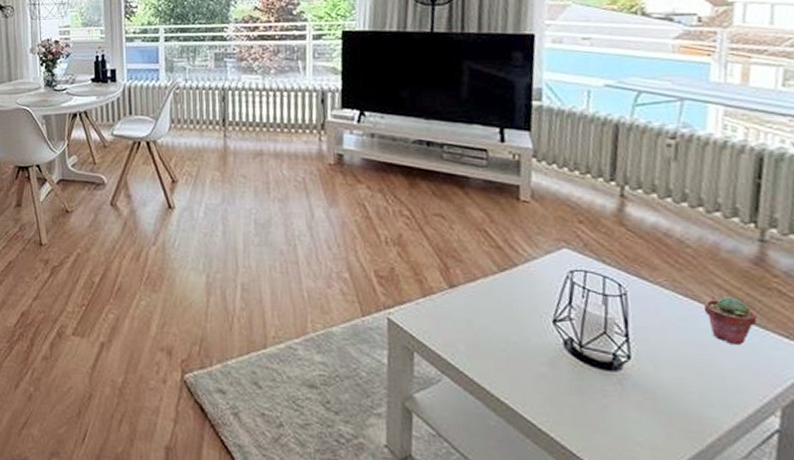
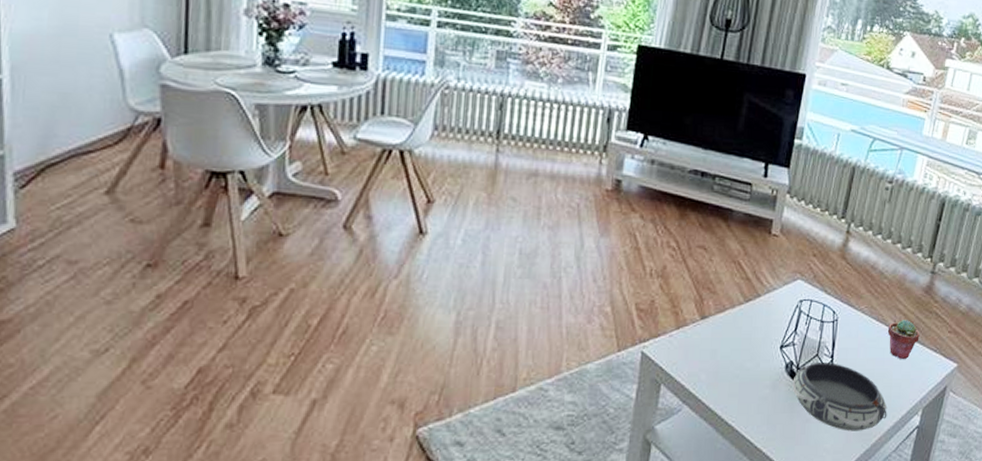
bowl: none [576,341,725,427] -> present [792,362,888,432]

